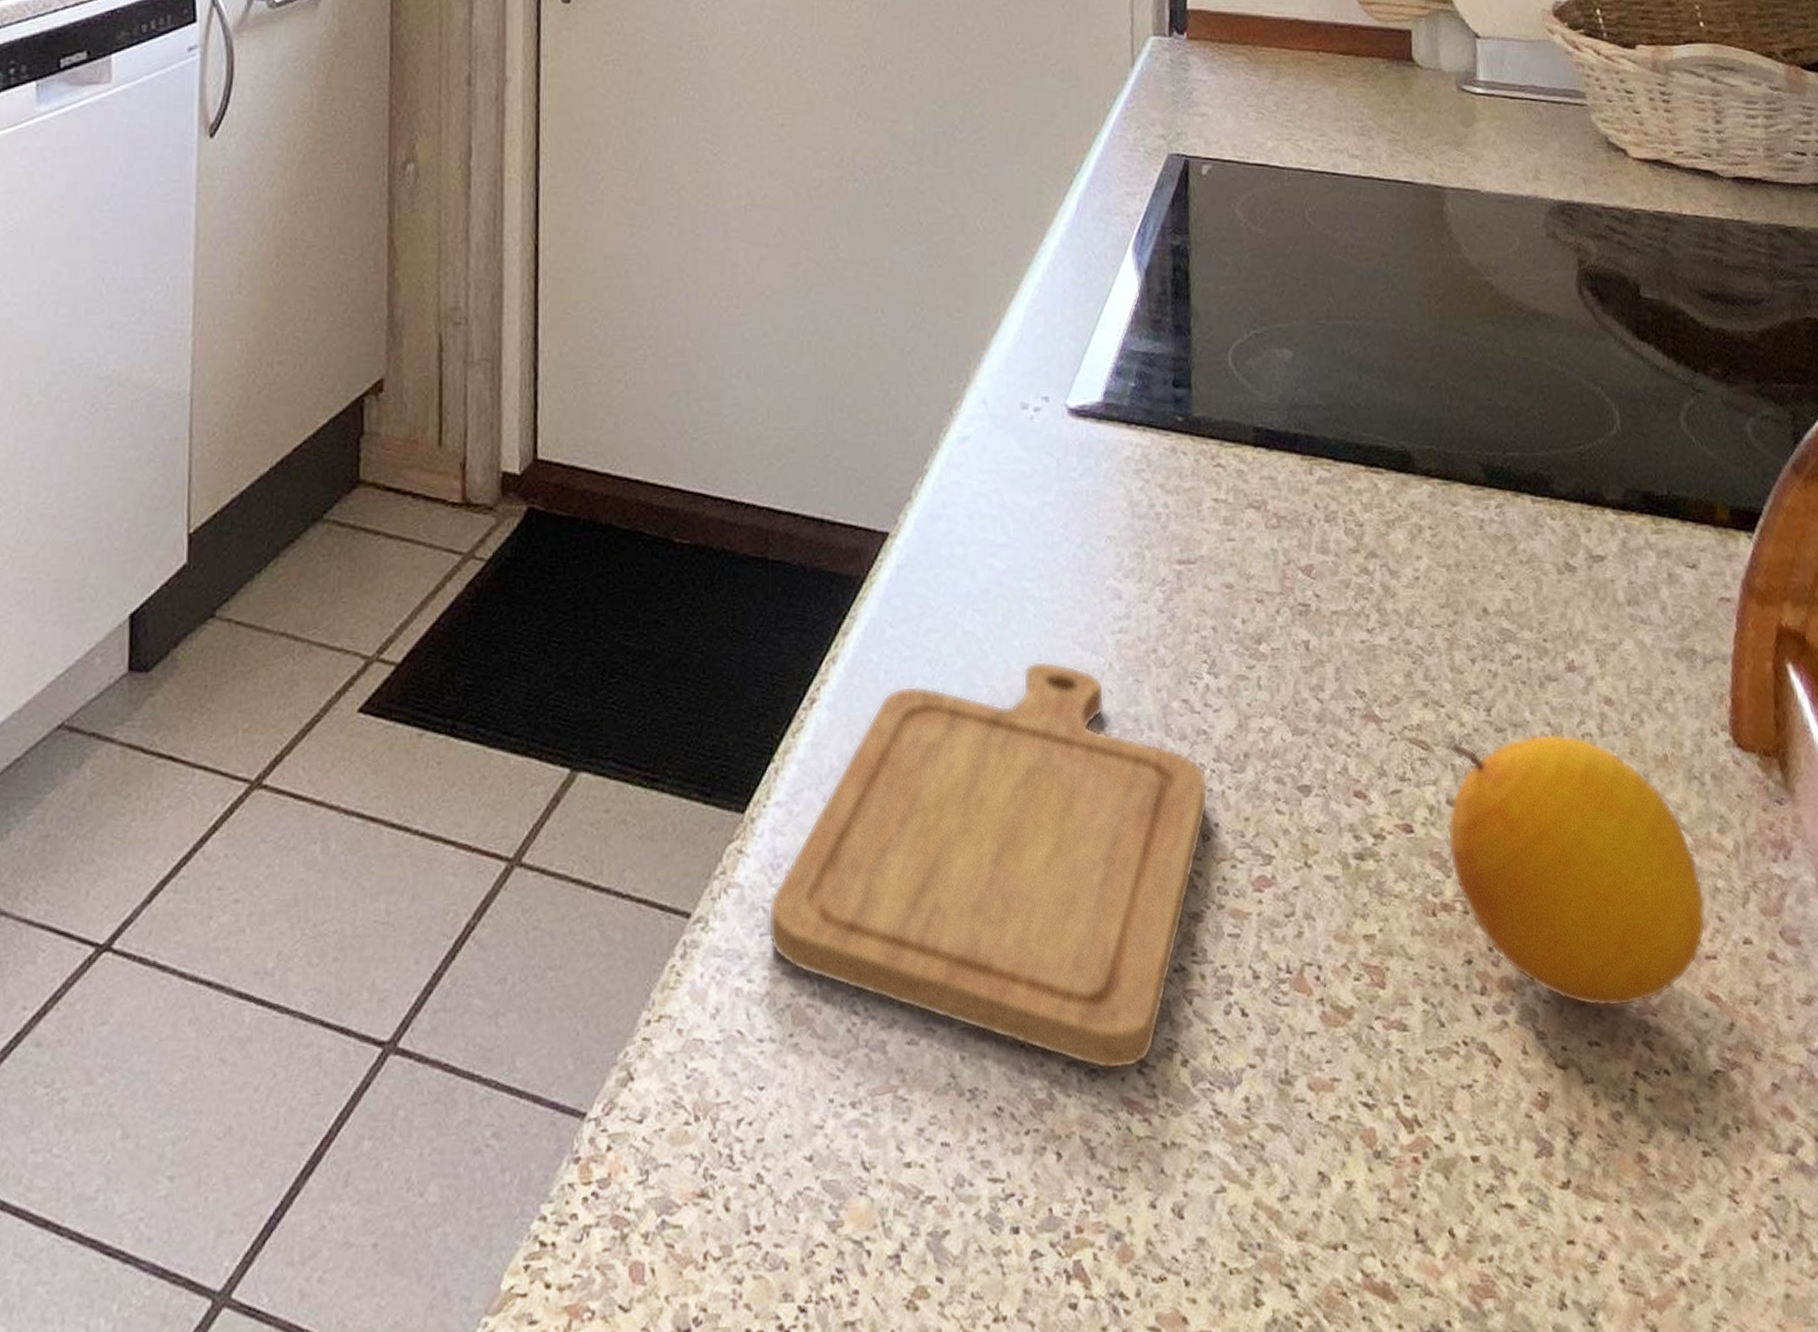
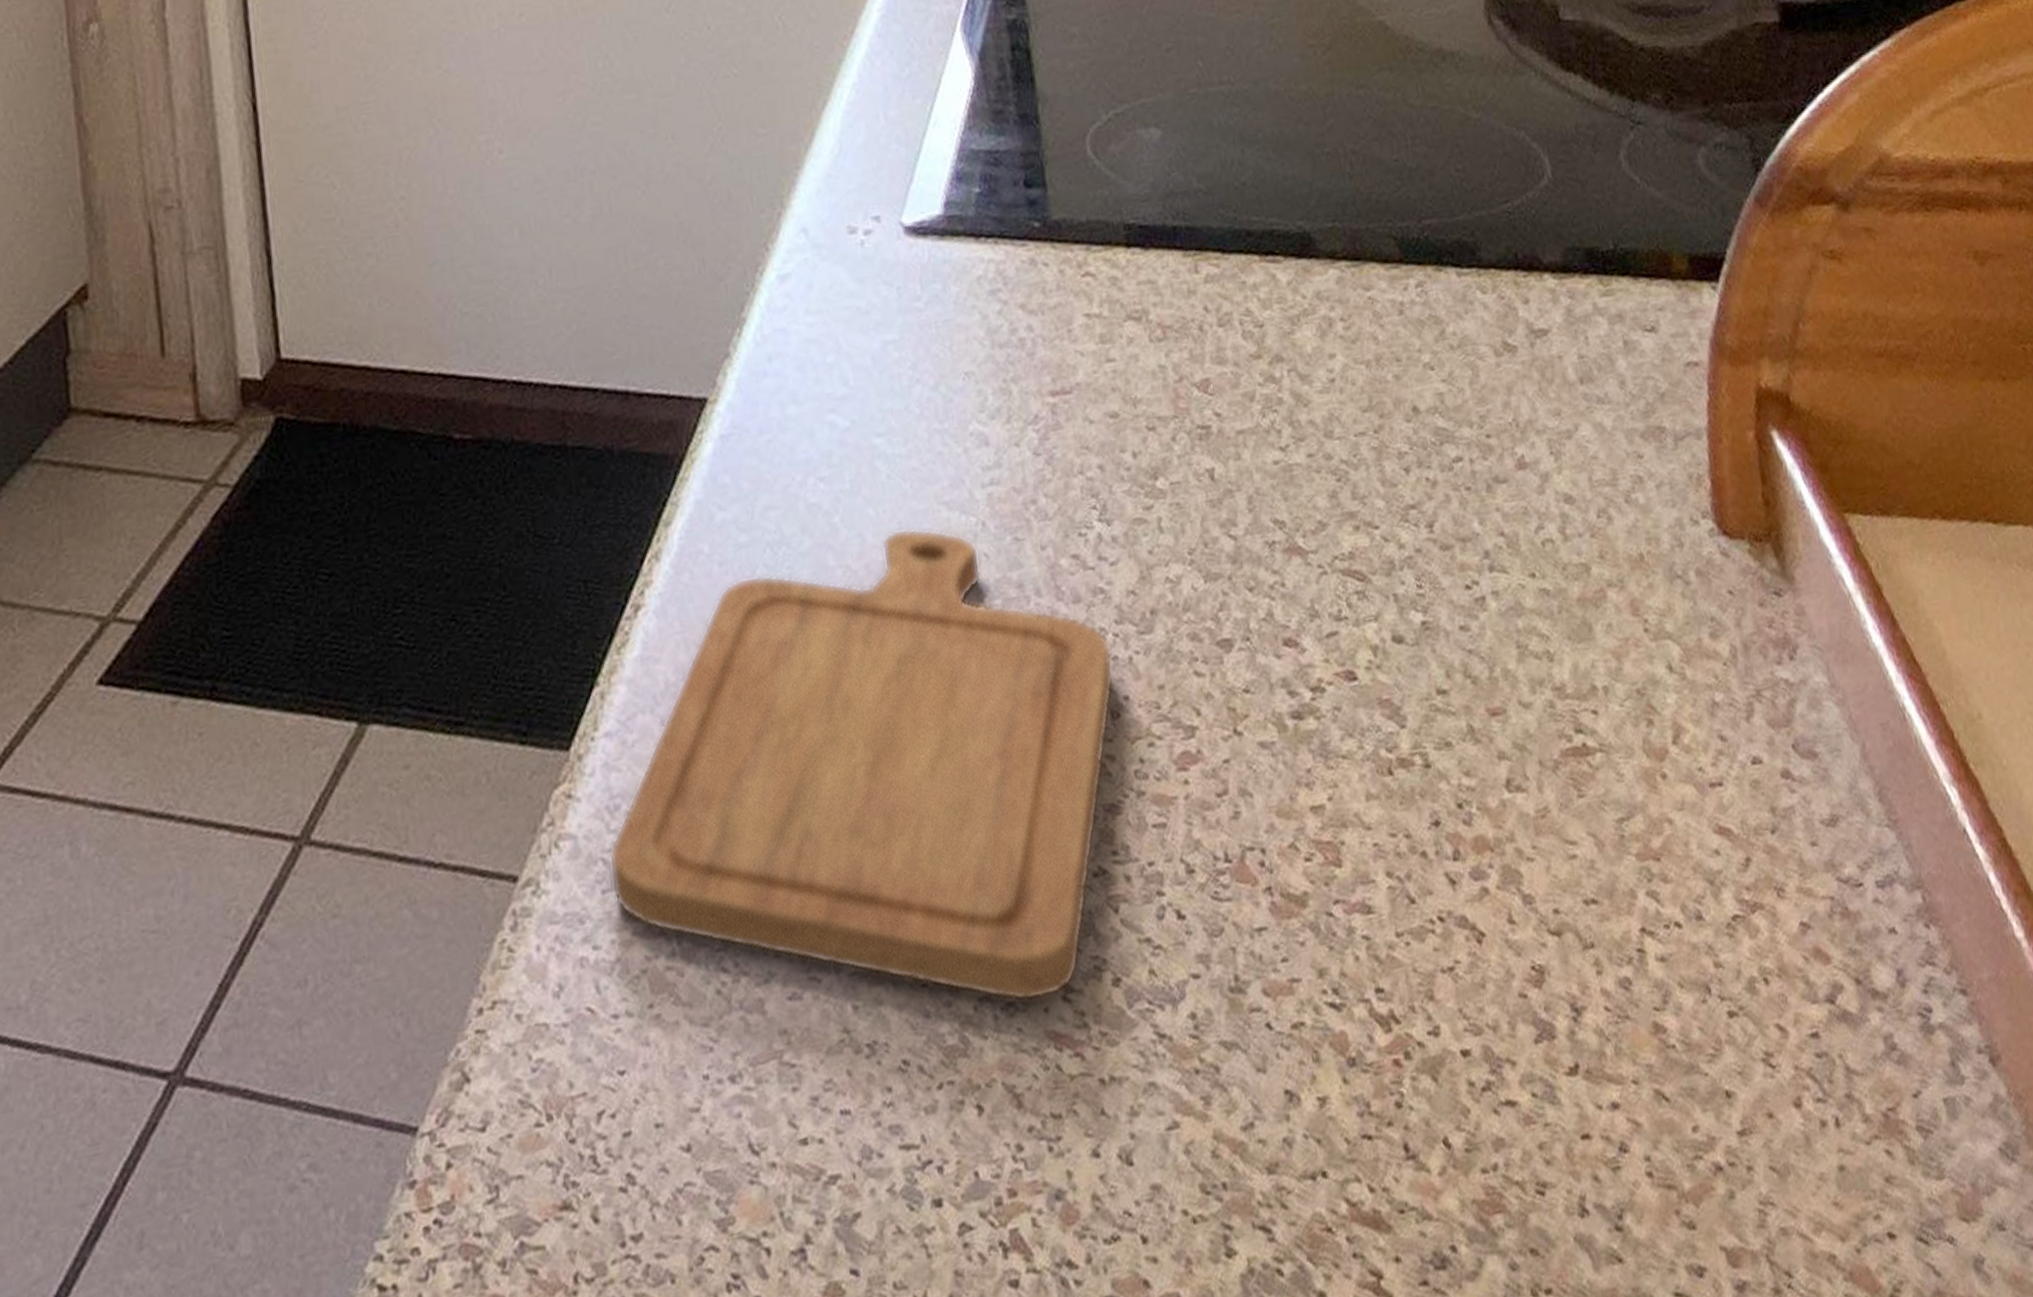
fruit: present [1447,733,1707,1008] -> none [1389,543,1708,859]

